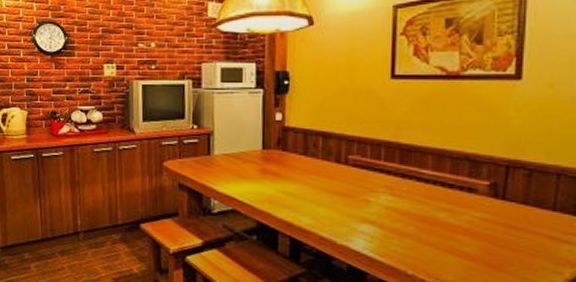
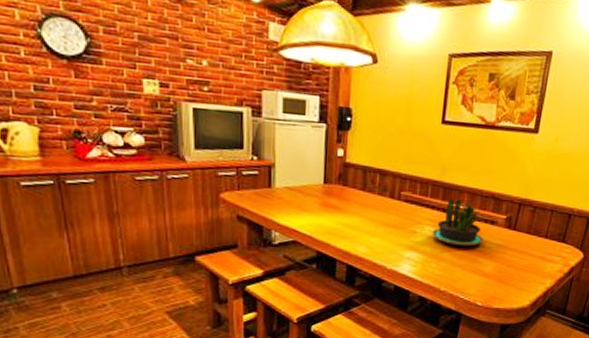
potted plant: none [389,162,460,220] -> present [432,198,486,247]

